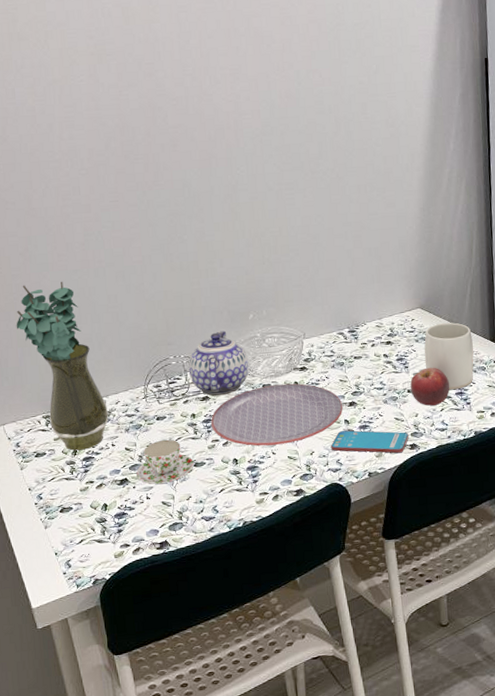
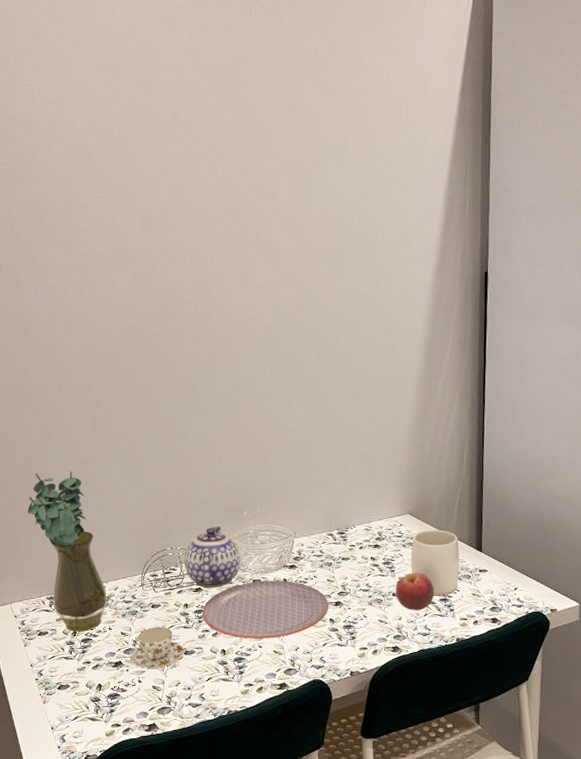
smartphone: present [331,430,409,453] -> none [316,629,392,655]

